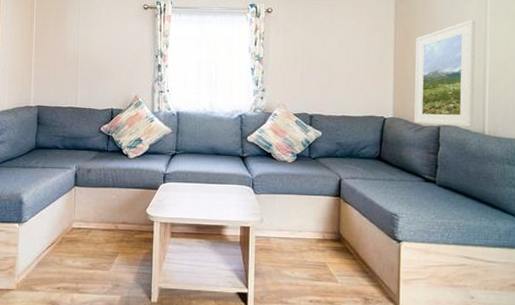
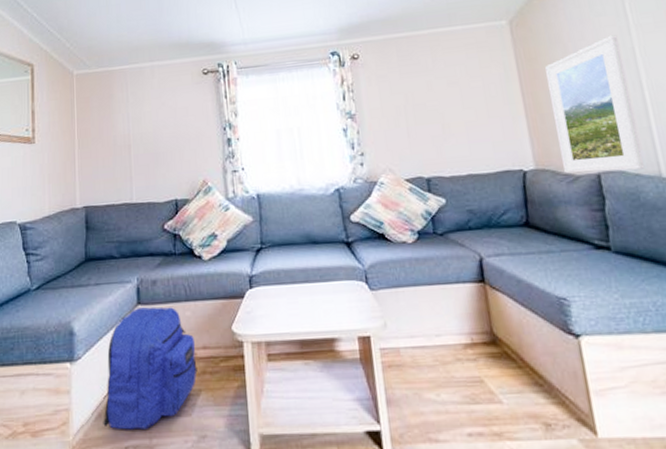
backpack: none [41,189,117,277] -> present [103,307,197,430]

